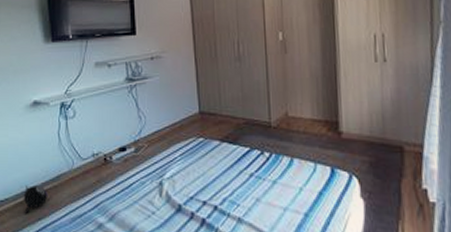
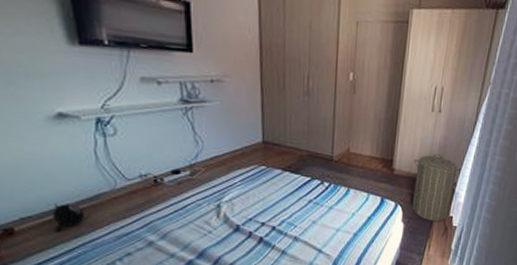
laundry hamper: none [364,110,427,196] -> present [411,154,462,222]

